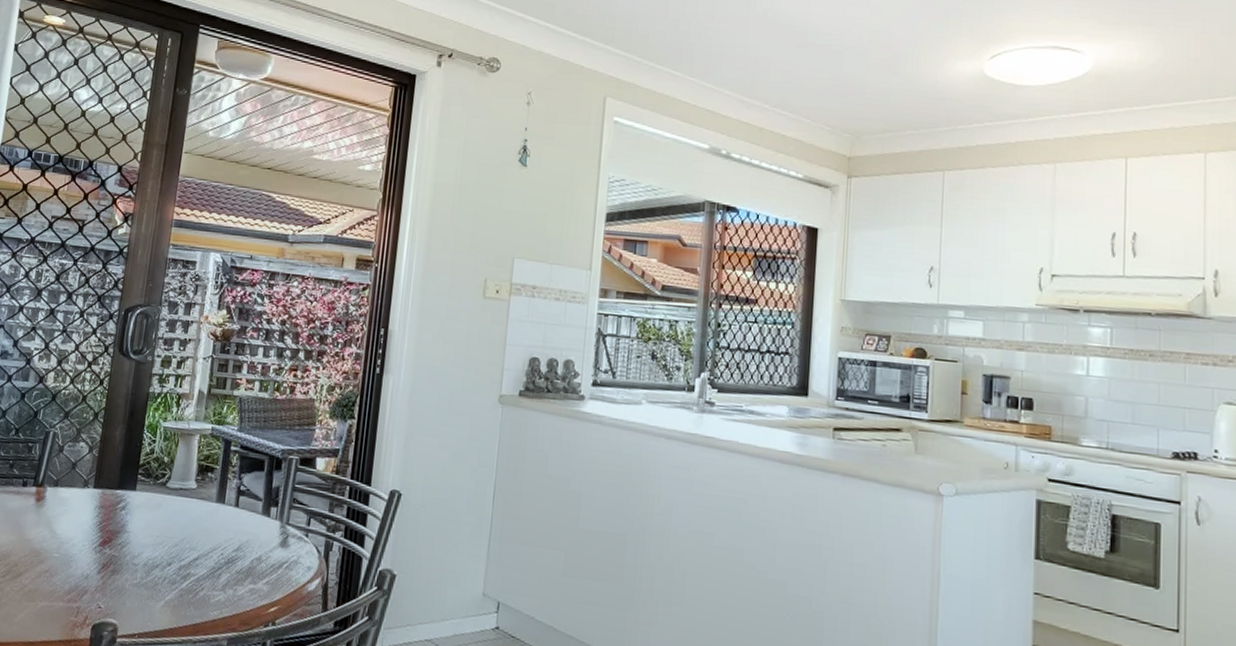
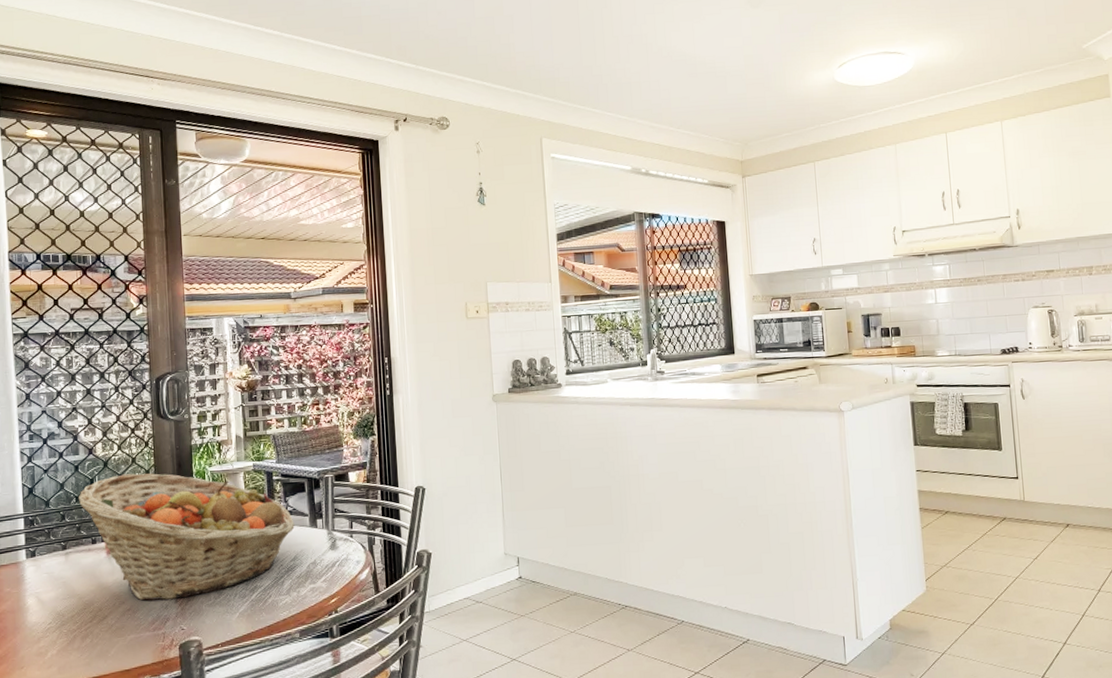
fruit basket: none [18,412,245,571] -> present [79,473,295,601]

